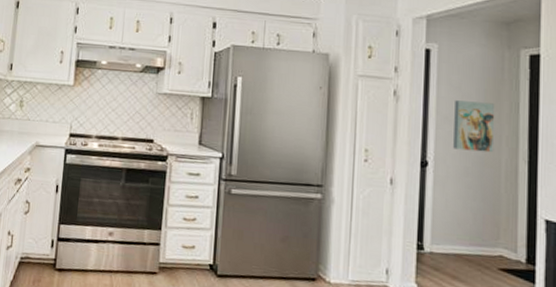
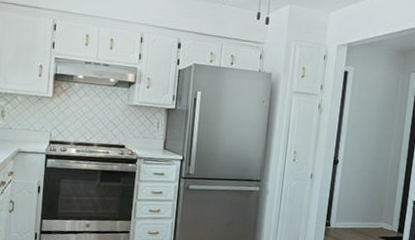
wall art: present [453,100,495,153] -> none [357,112,390,153]

